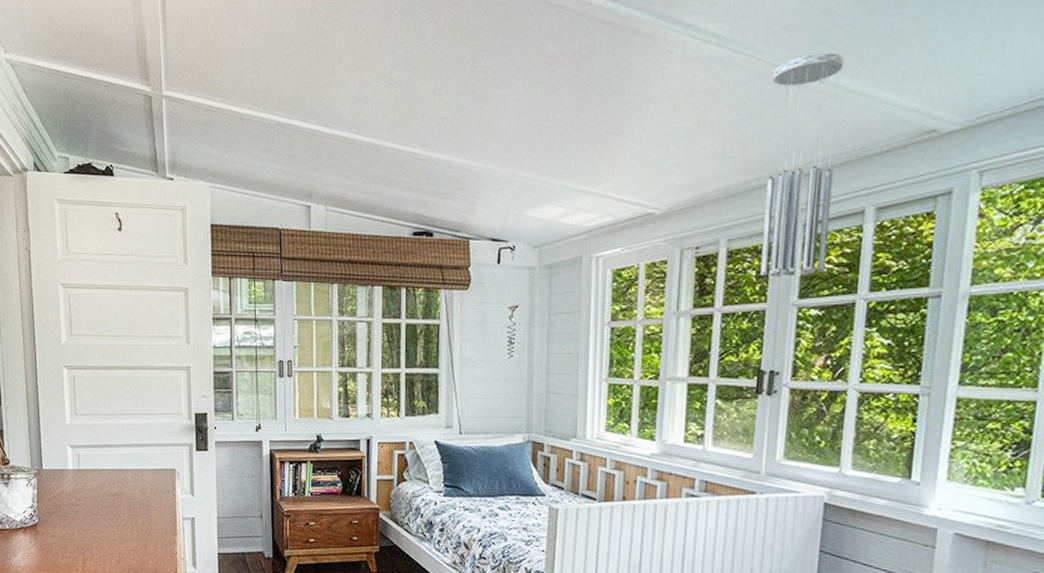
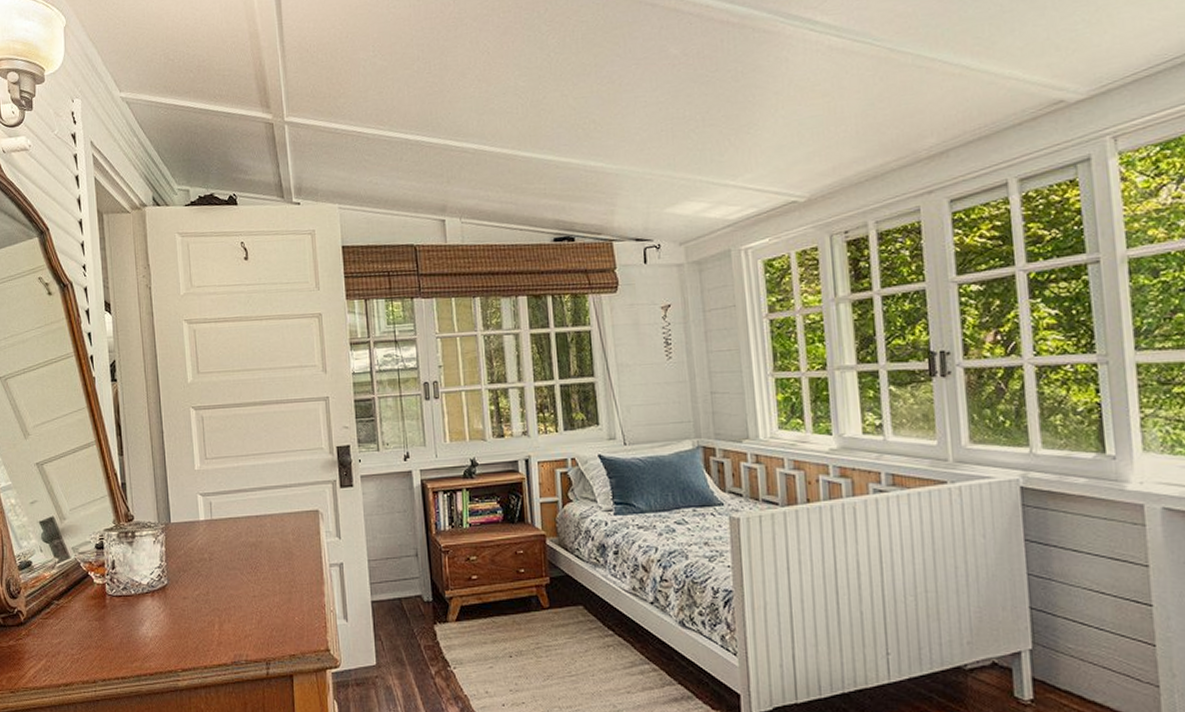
wind chime: present [760,53,845,277] -> none [896,35,979,256]

